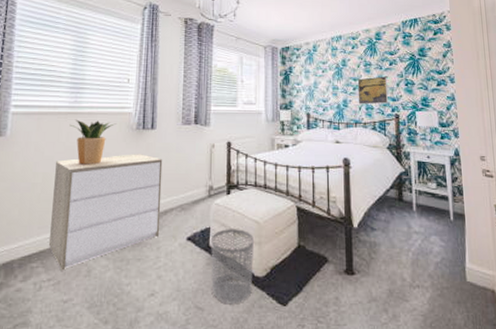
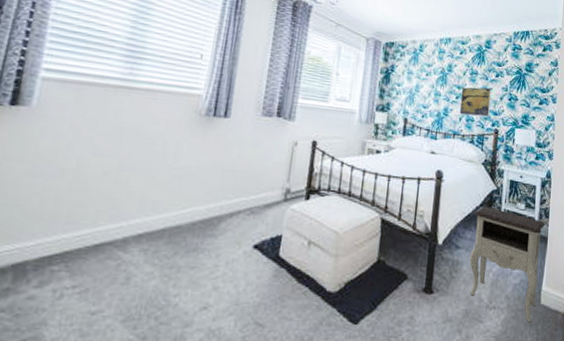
dresser: present [48,154,163,271] -> none [77,143,234,276]
potted plant: present [69,119,117,165] -> none [119,95,182,153]
waste bin: present [211,229,254,305] -> none [276,238,330,322]
nightstand: none [385,188,461,301] -> present [469,206,545,323]

